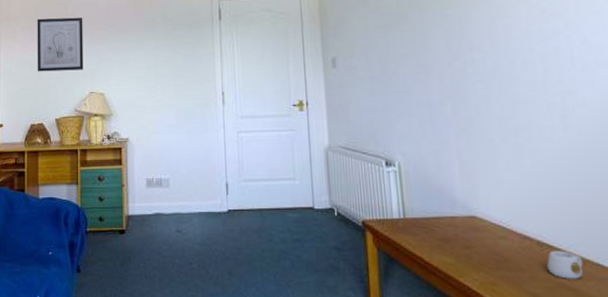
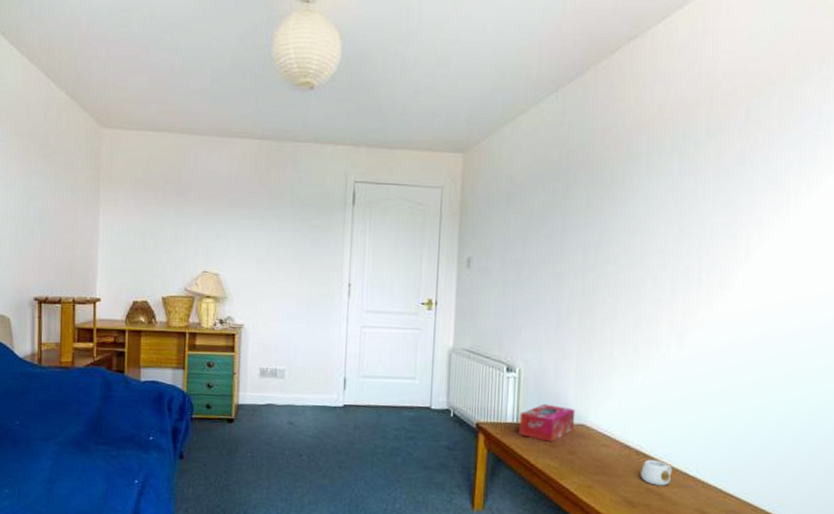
wall art: present [37,17,84,72] -> none [142,182,199,246]
tissue box: none [405,196,466,236] -> present [519,403,576,442]

